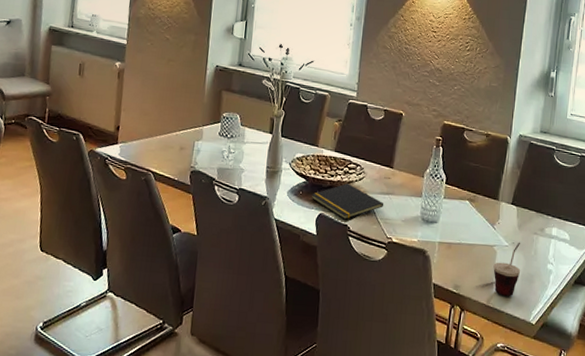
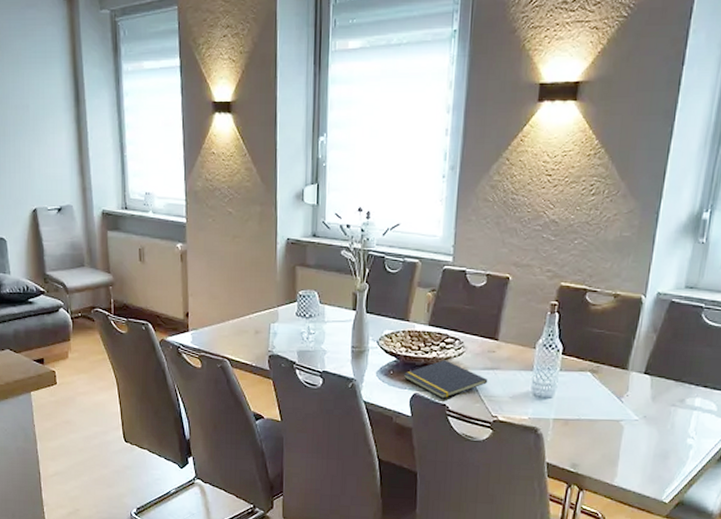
cup: present [493,242,521,296] -> none [619,415,654,474]

